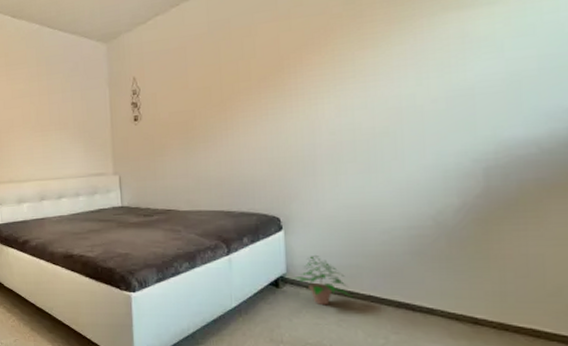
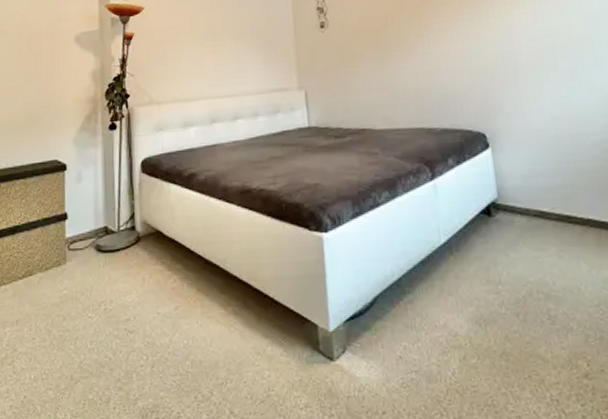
potted plant: present [291,256,353,306] -> none [504,175,571,235]

